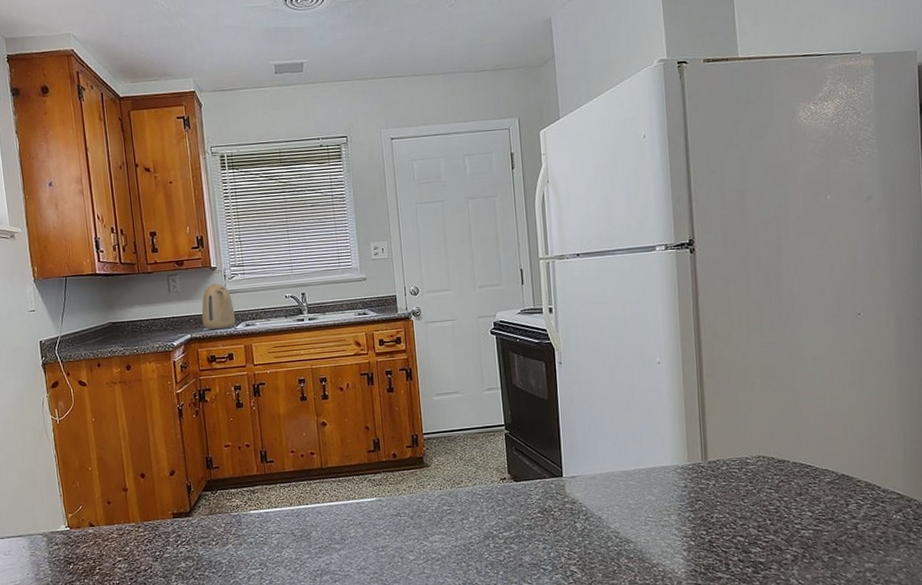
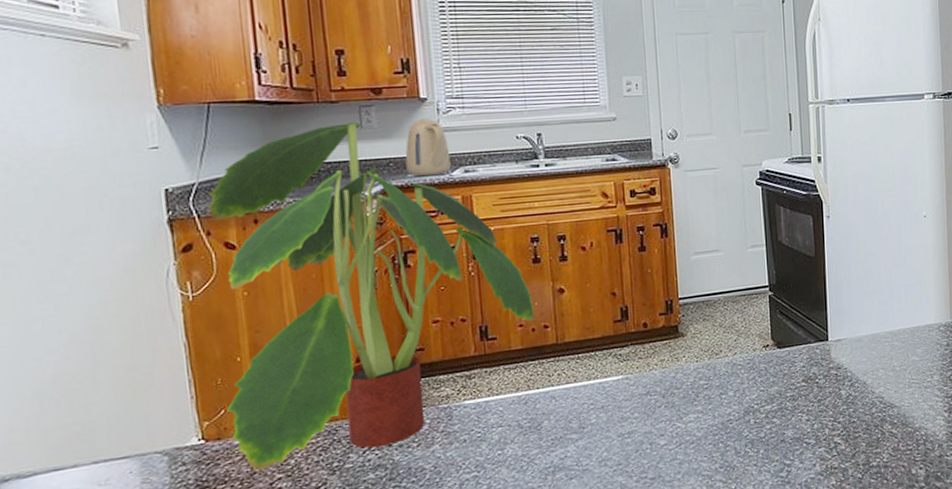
plant: none [67,288,304,554] -> present [207,123,535,471]

